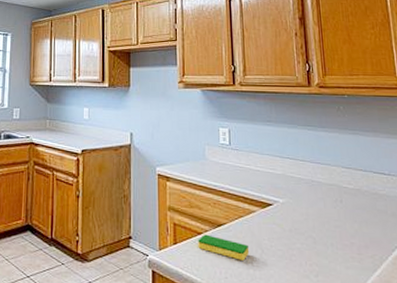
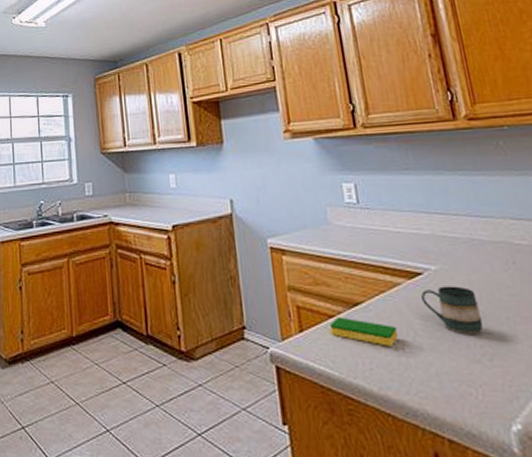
mug: none [270,216,314,256] -> present [421,286,484,335]

